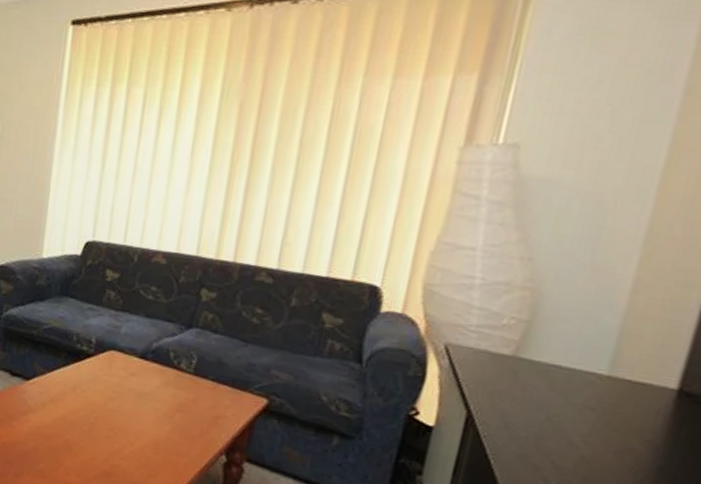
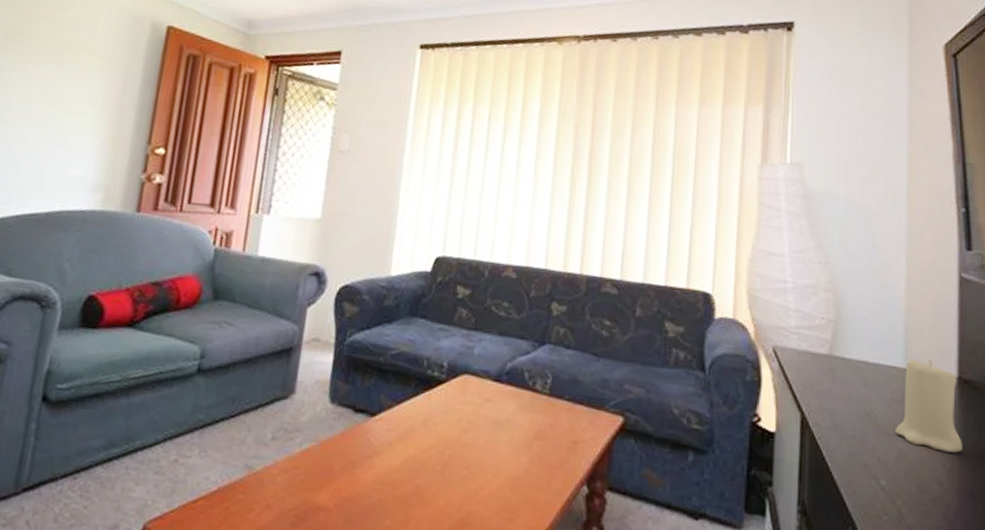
candle: none [580,366,677,466] -> present [895,358,963,453]

